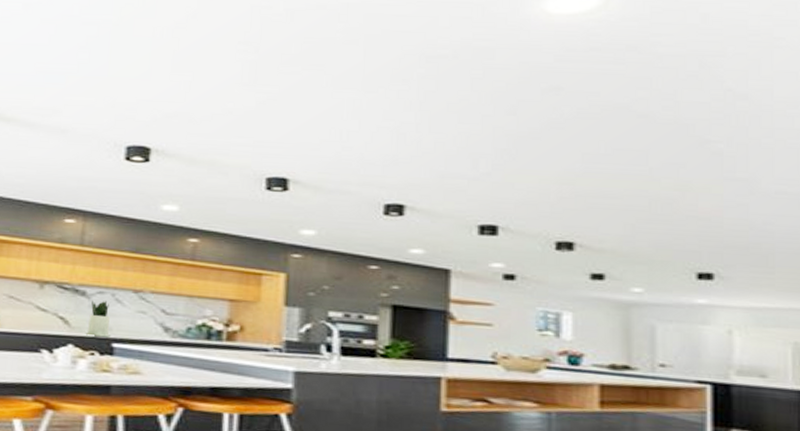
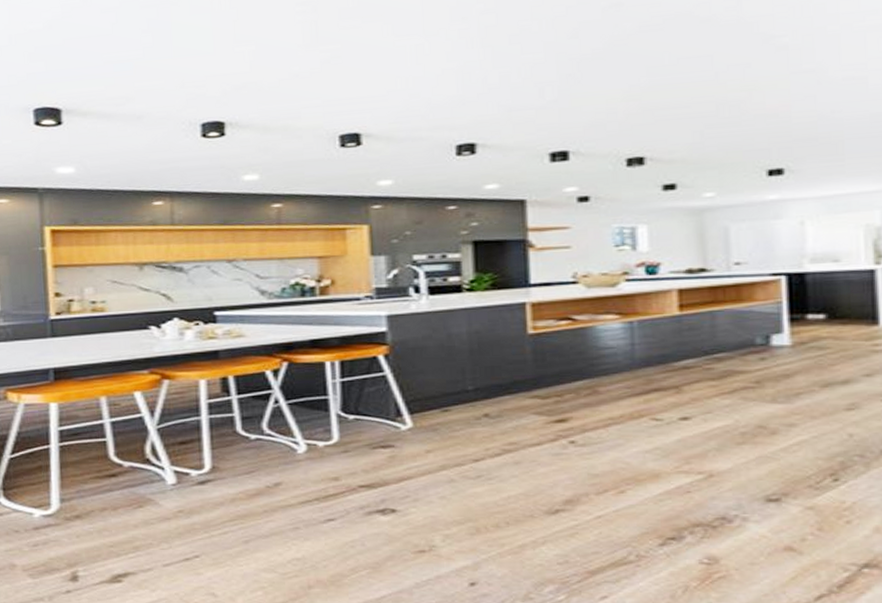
planter: present [85,300,111,339] -> none [188,274,212,309]

